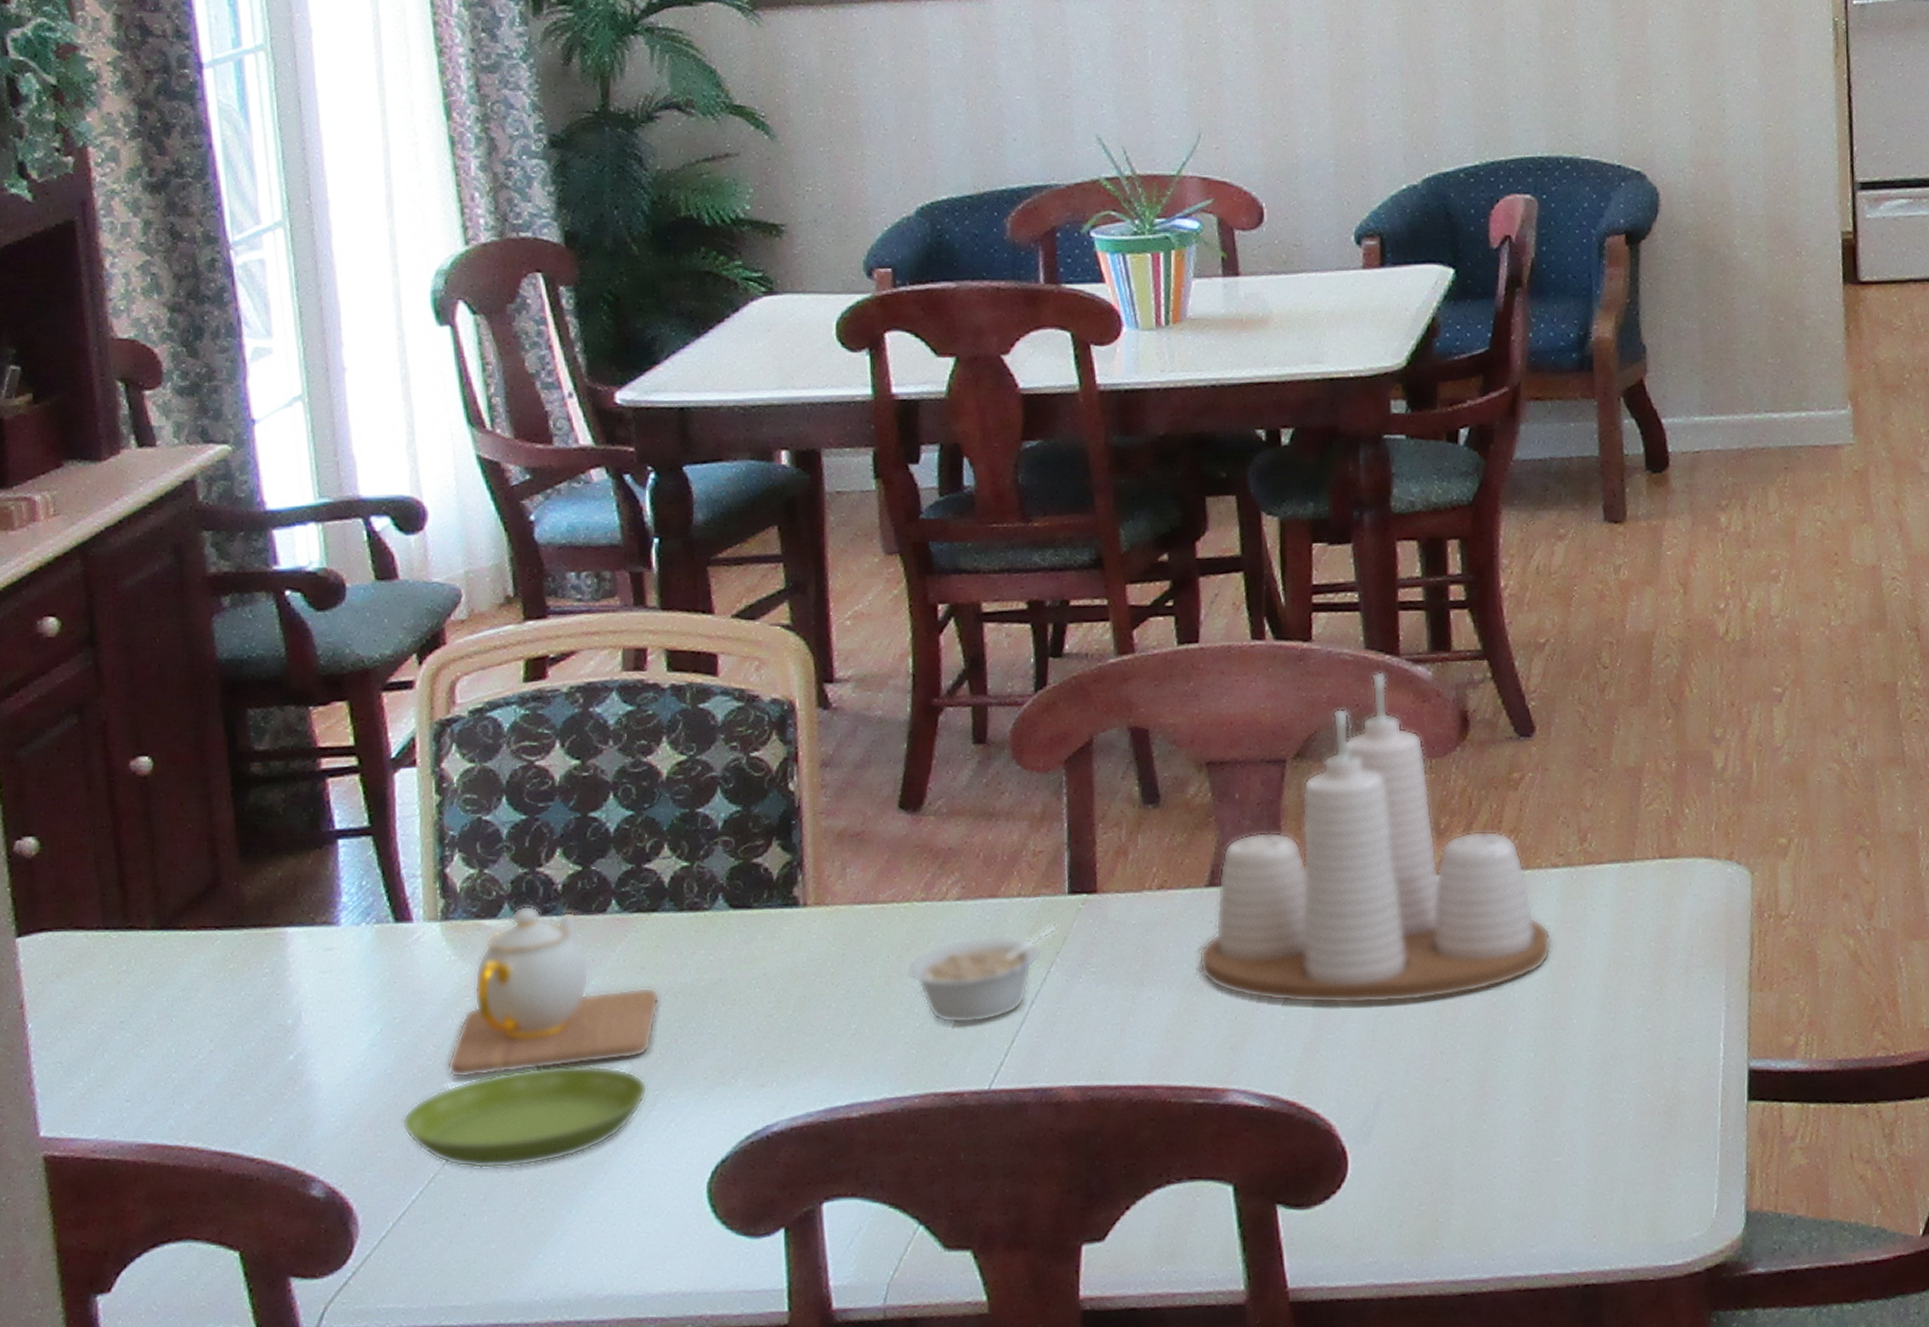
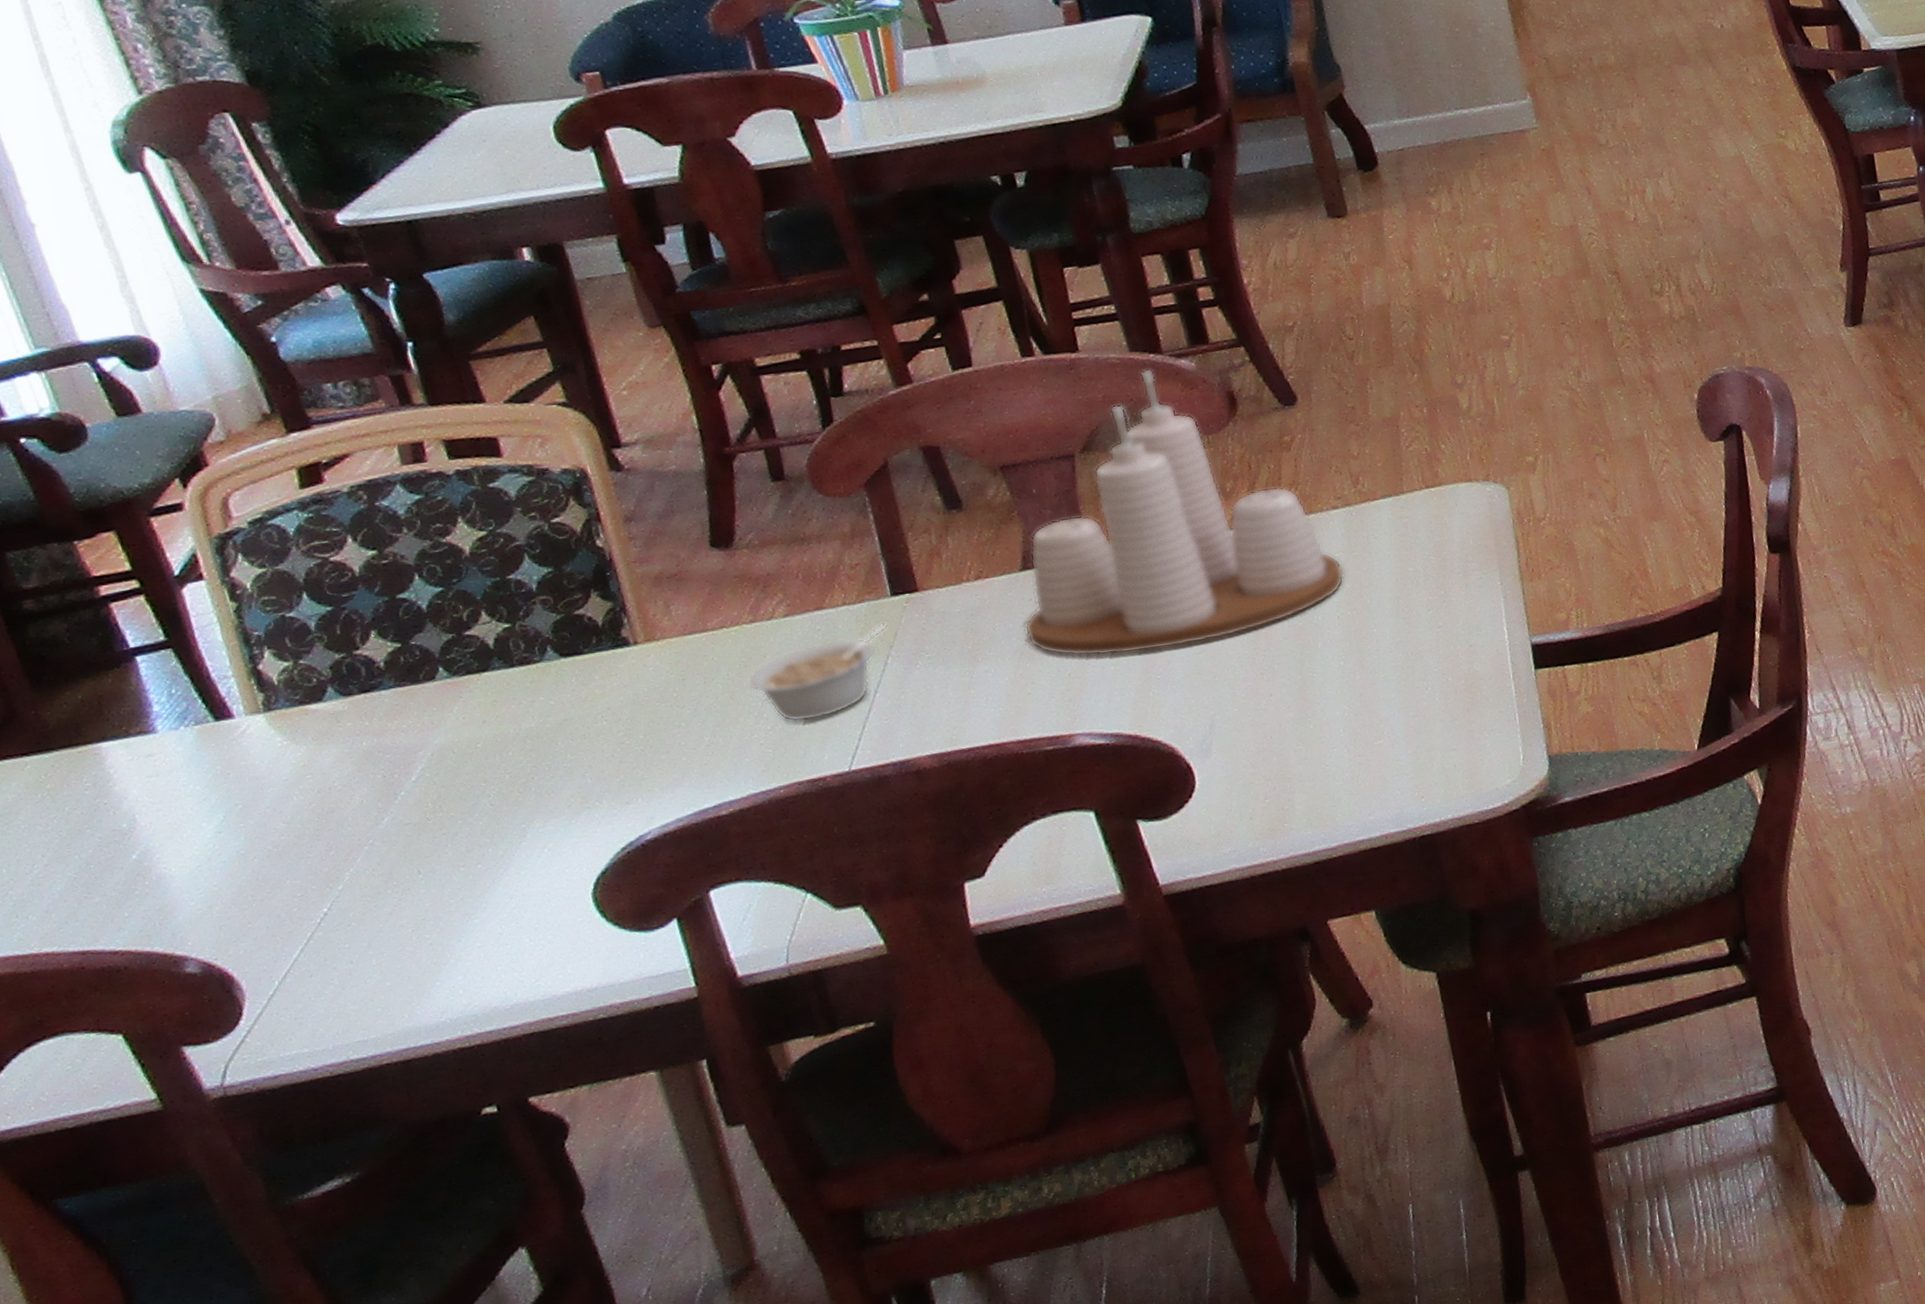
saucer: present [401,1063,648,1169] -> none [265,811,515,923]
teapot: present [448,905,660,1079] -> none [301,684,509,847]

